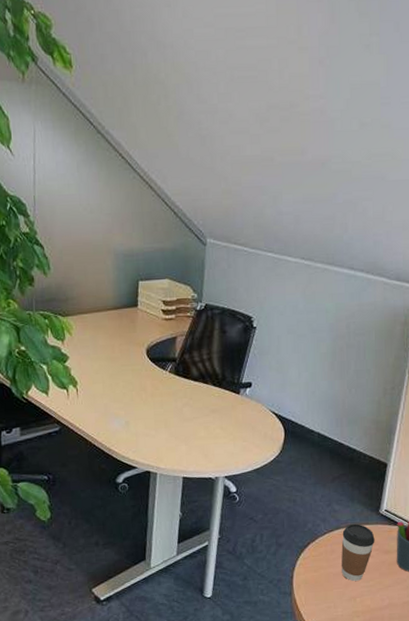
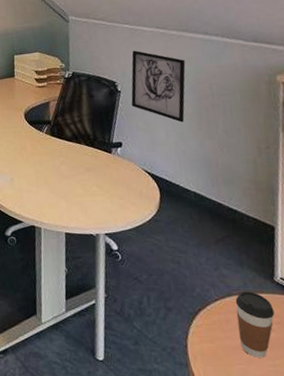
wall art: none [265,282,327,362] -> present [131,50,186,123]

